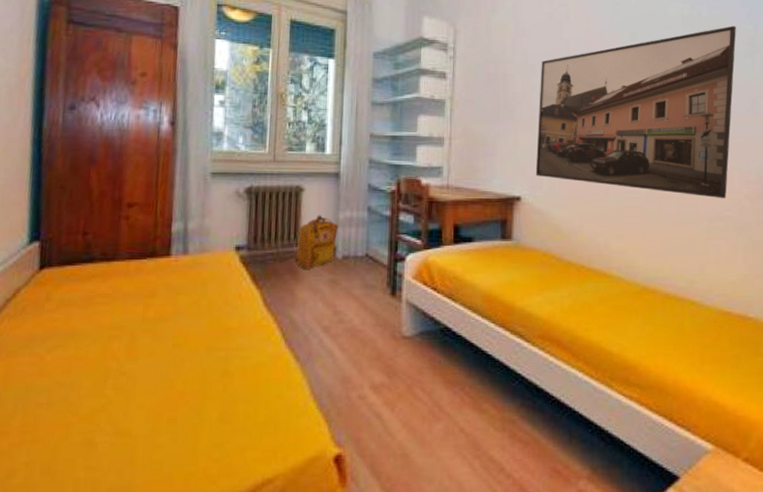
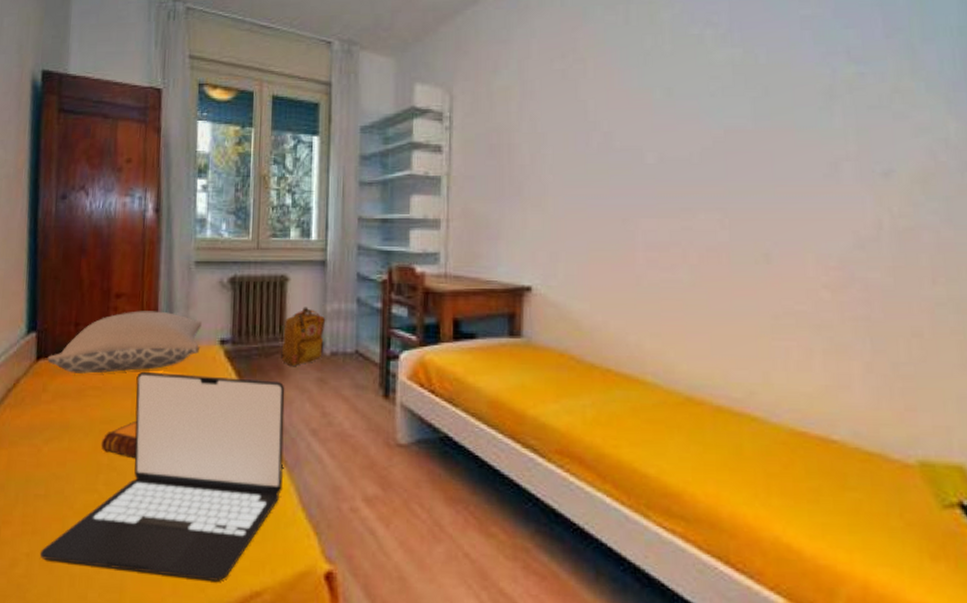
laptop: none [40,278,299,473] -> present [39,371,285,581]
pillow: none [51,219,217,282] -> present [47,311,202,374]
hardback book: none [109,325,149,362] -> present [100,420,137,458]
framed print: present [535,25,736,199] -> none [548,71,807,290]

